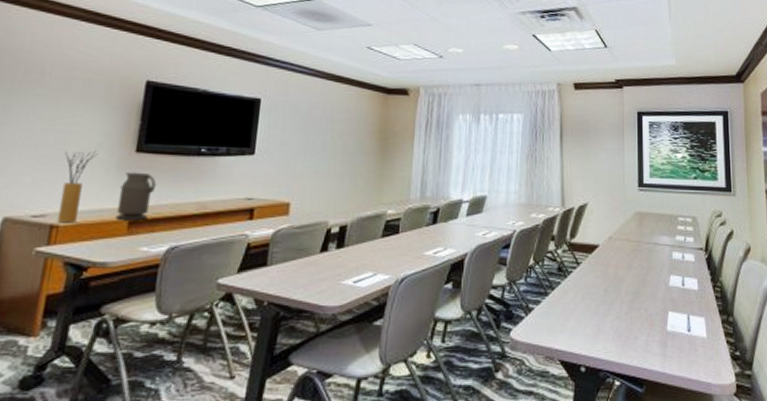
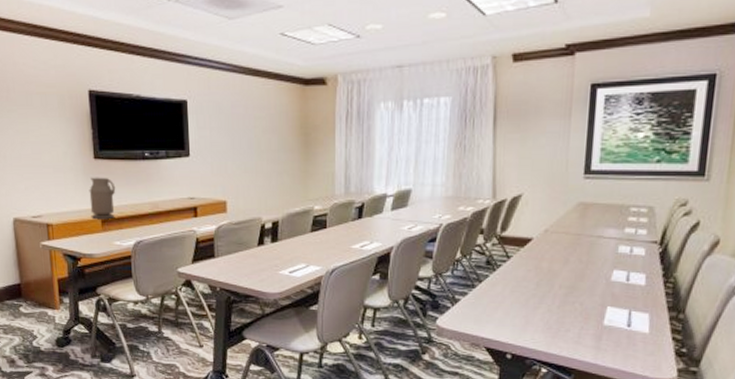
vase: present [57,150,98,223] -> none [42,159,66,222]

